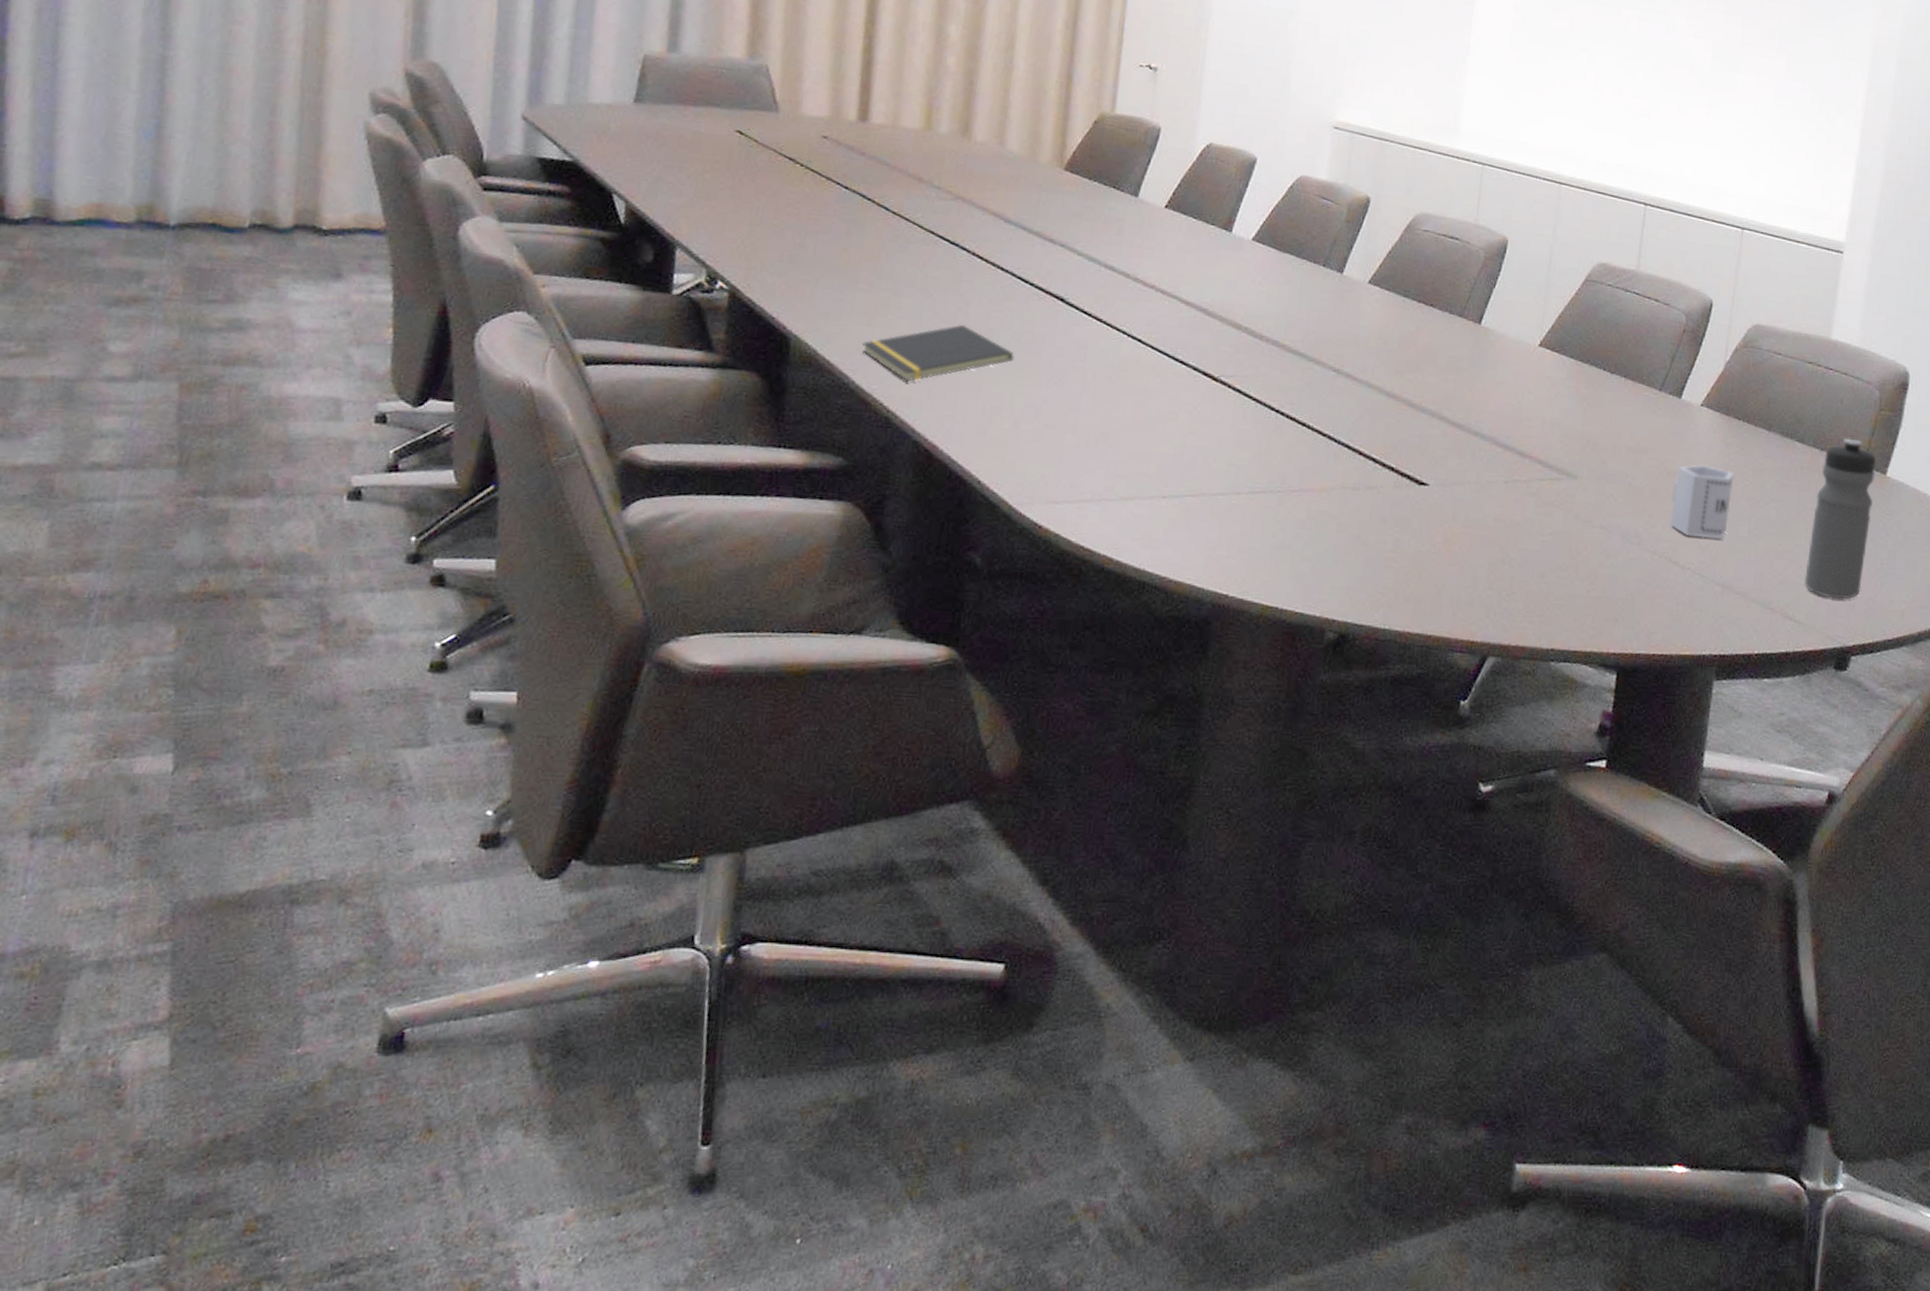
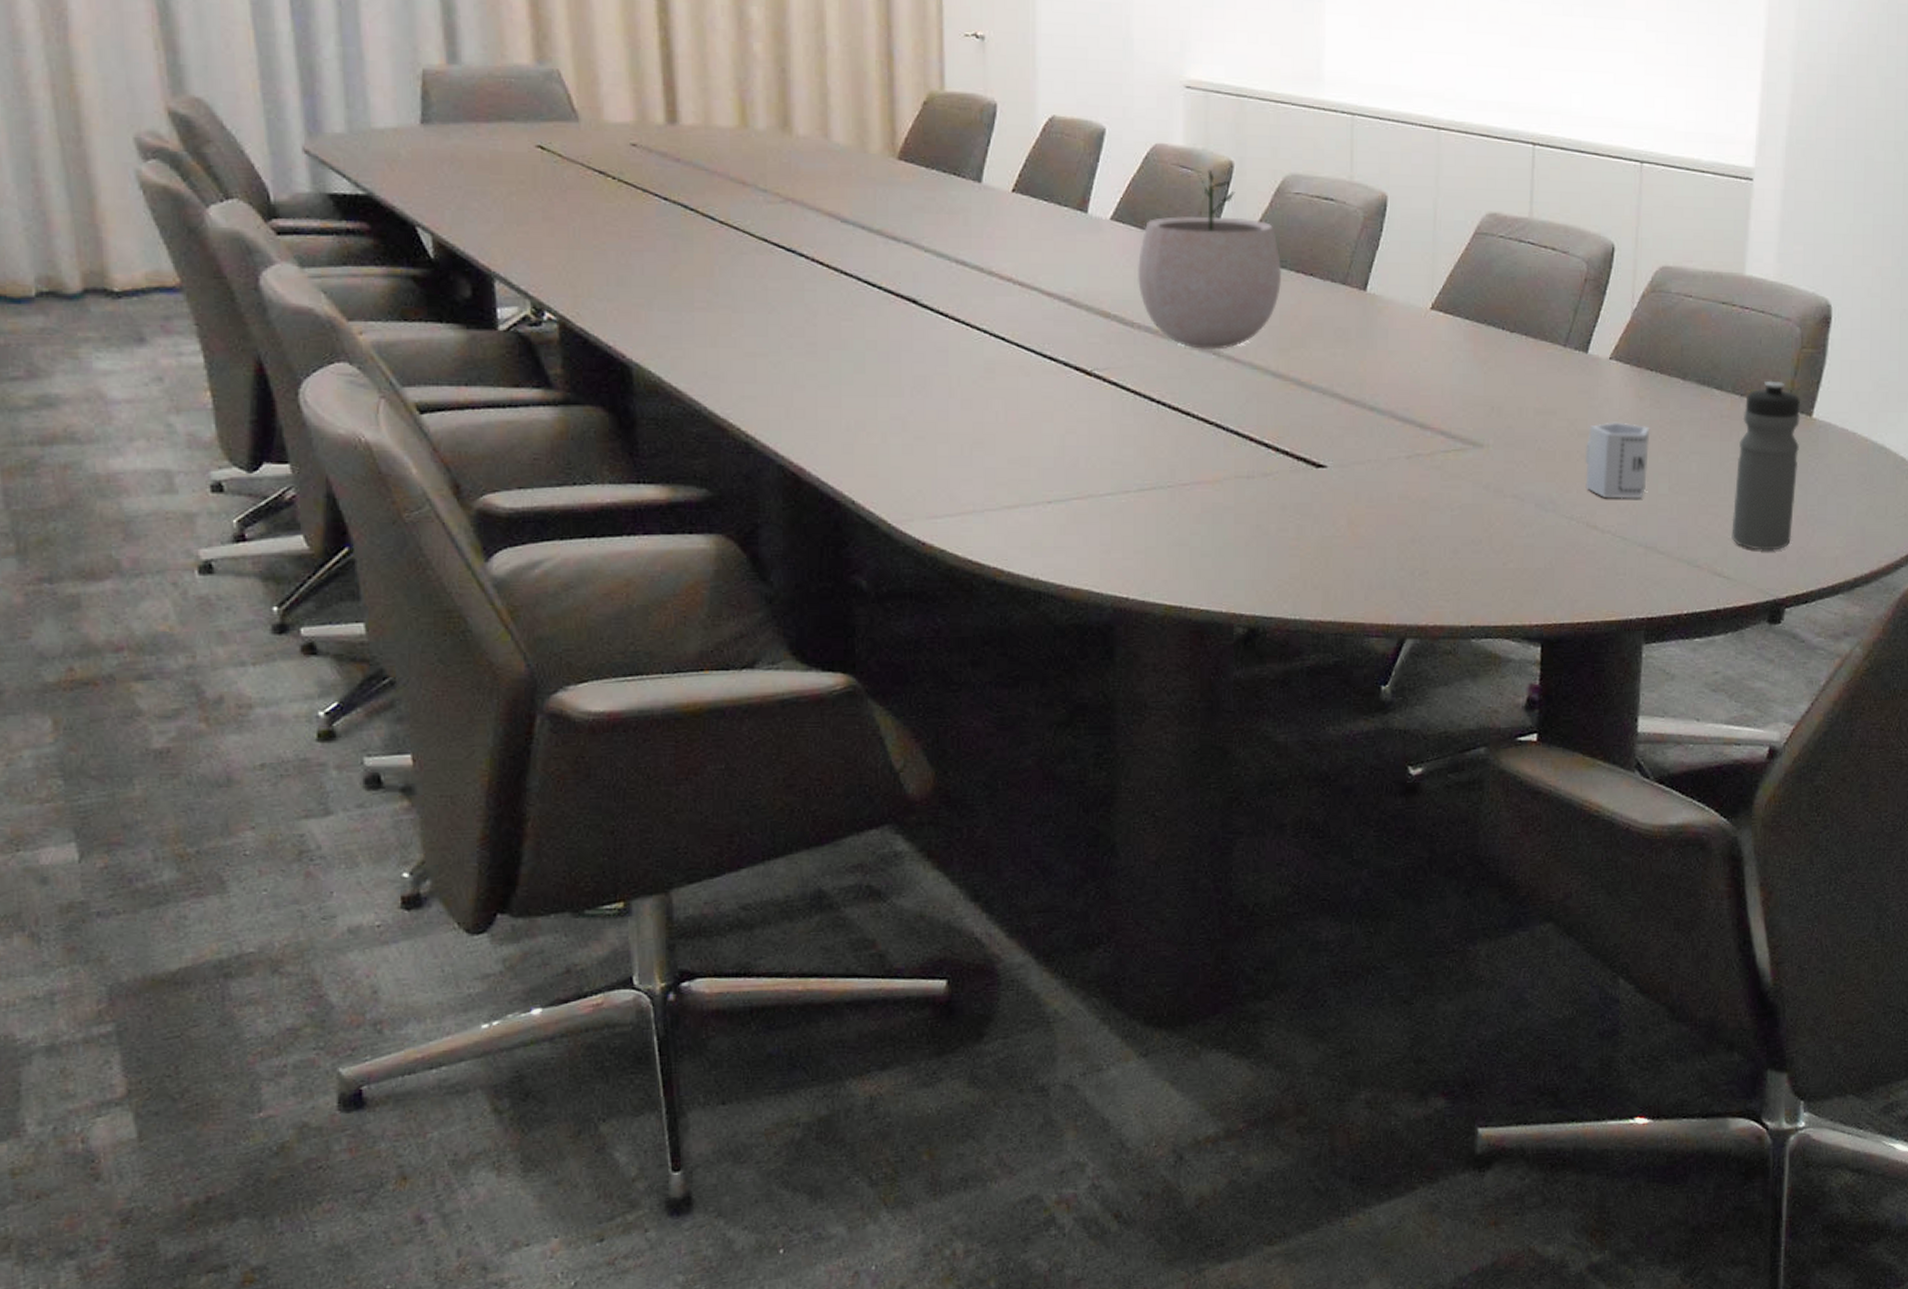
notepad: present [861,324,1014,382] -> none [707,337,871,403]
plant pot: none [1270,203,1405,368] -> present [1137,170,1282,350]

